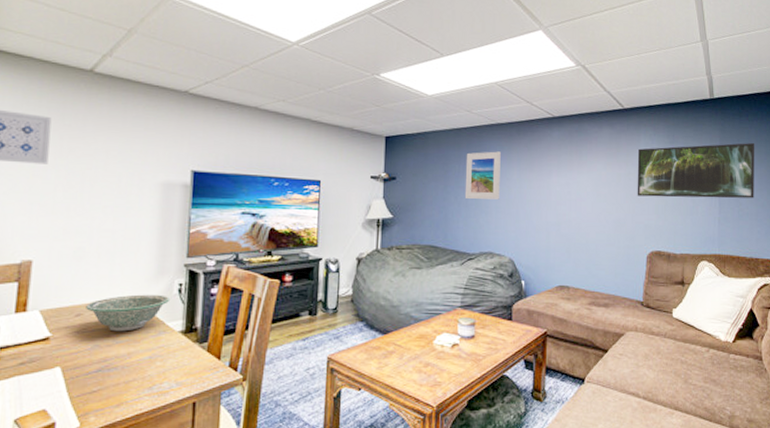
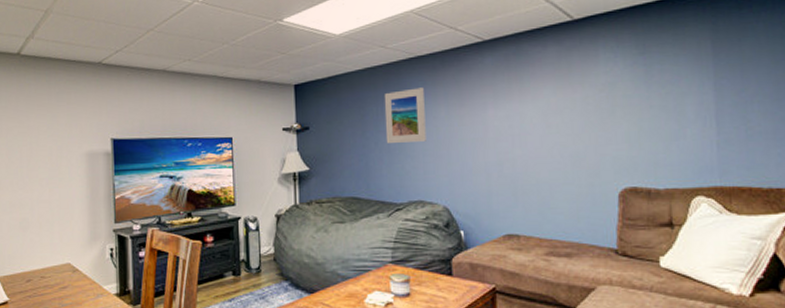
bowl: present [86,294,171,332] -> none [34,259,104,295]
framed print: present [637,142,754,199] -> none [596,40,769,123]

